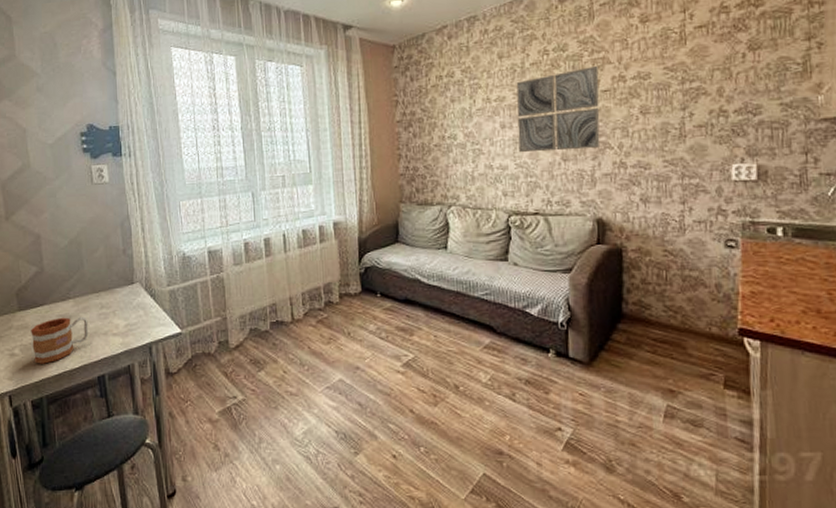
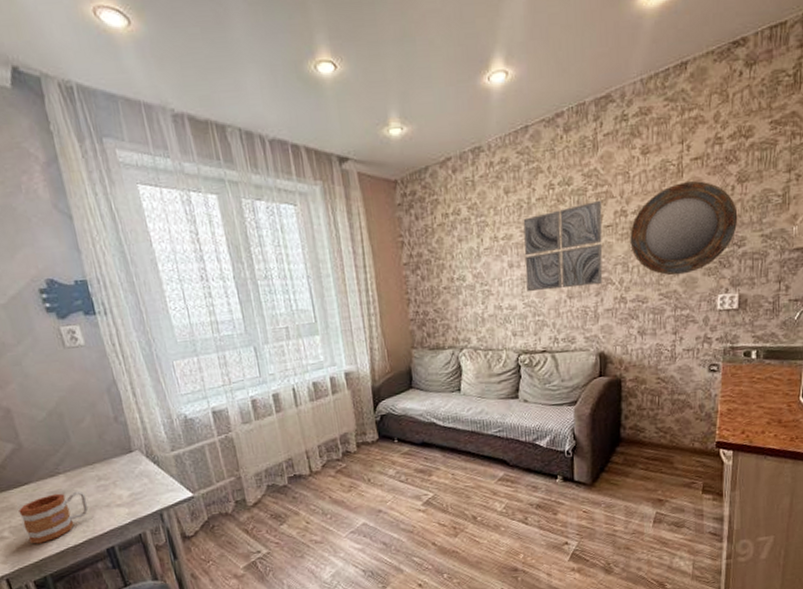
home mirror: none [629,48,752,142] -> present [630,181,738,276]

